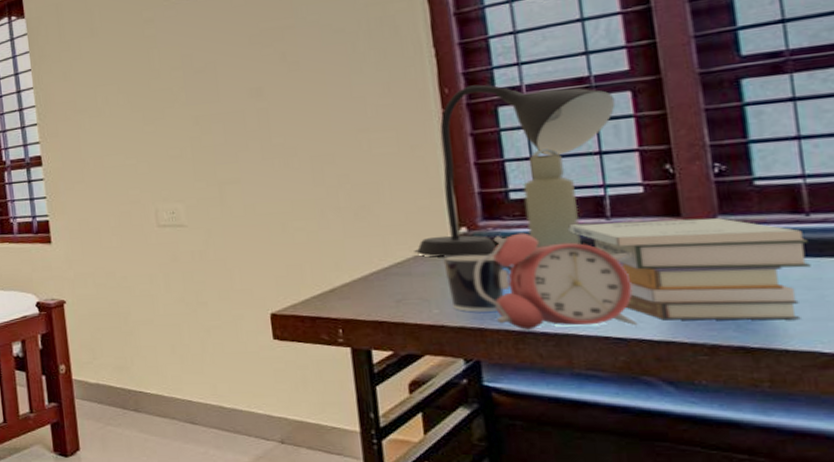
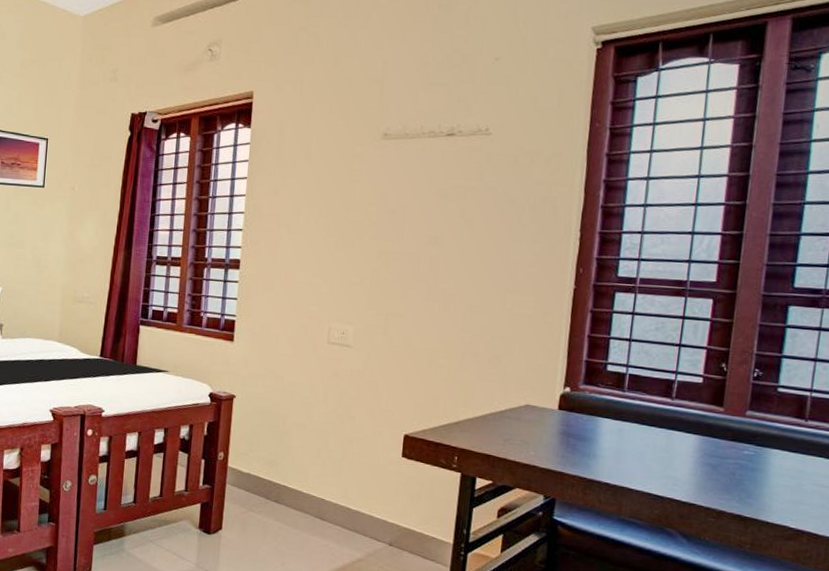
desk lamp: present [414,84,616,258] -> none [527,270,700,414]
mug: present [443,254,512,313] -> none [545,409,596,460]
alarm clock: present [473,232,638,330] -> none [565,399,683,487]
bottle: present [523,148,581,249] -> none [614,333,656,417]
books: present [570,218,811,321] -> none [644,399,802,500]

